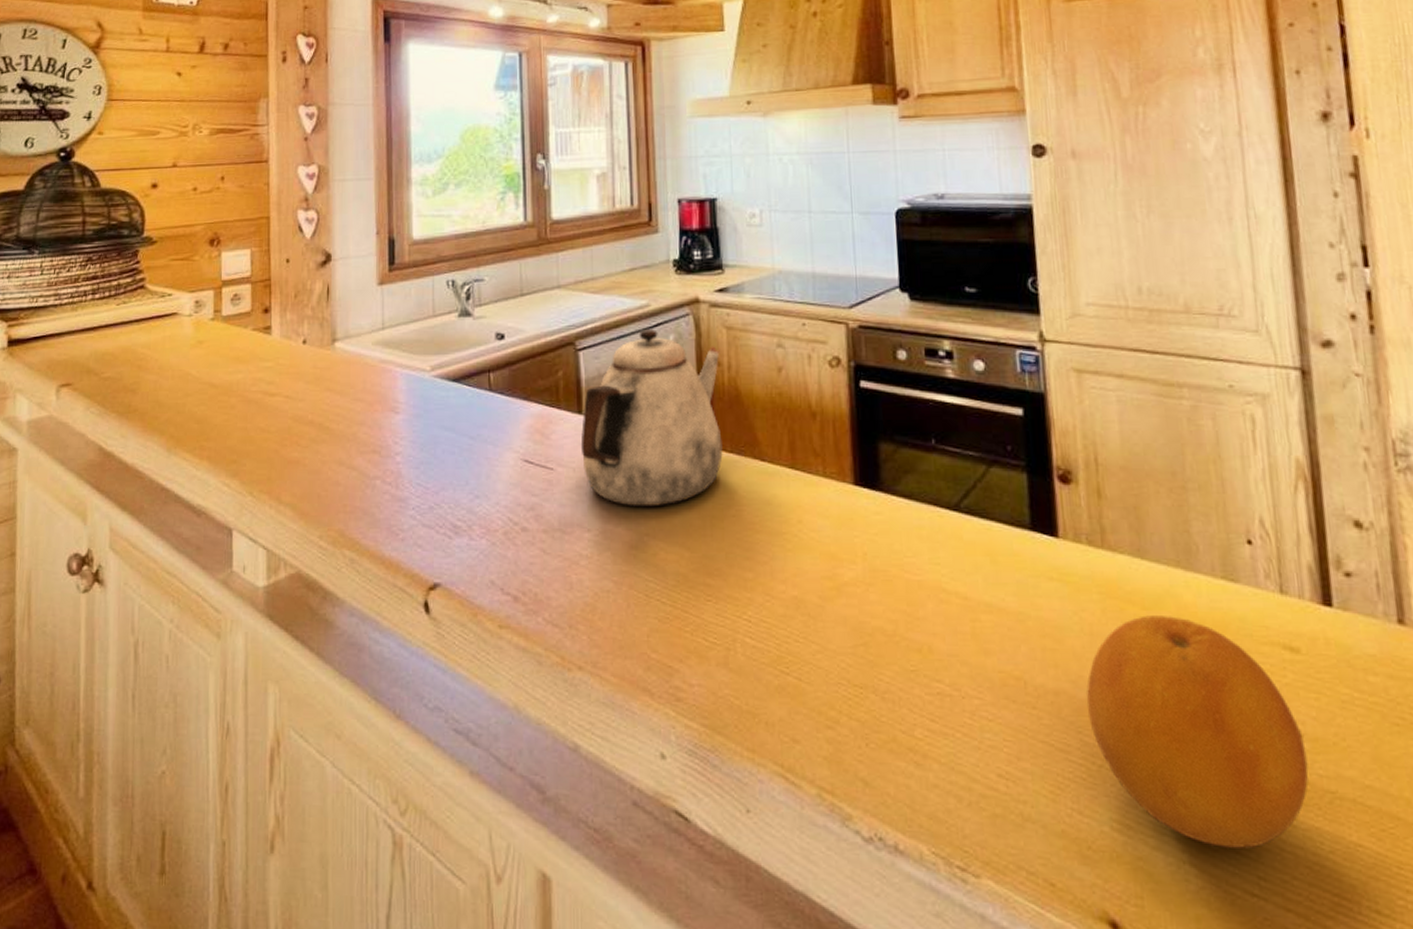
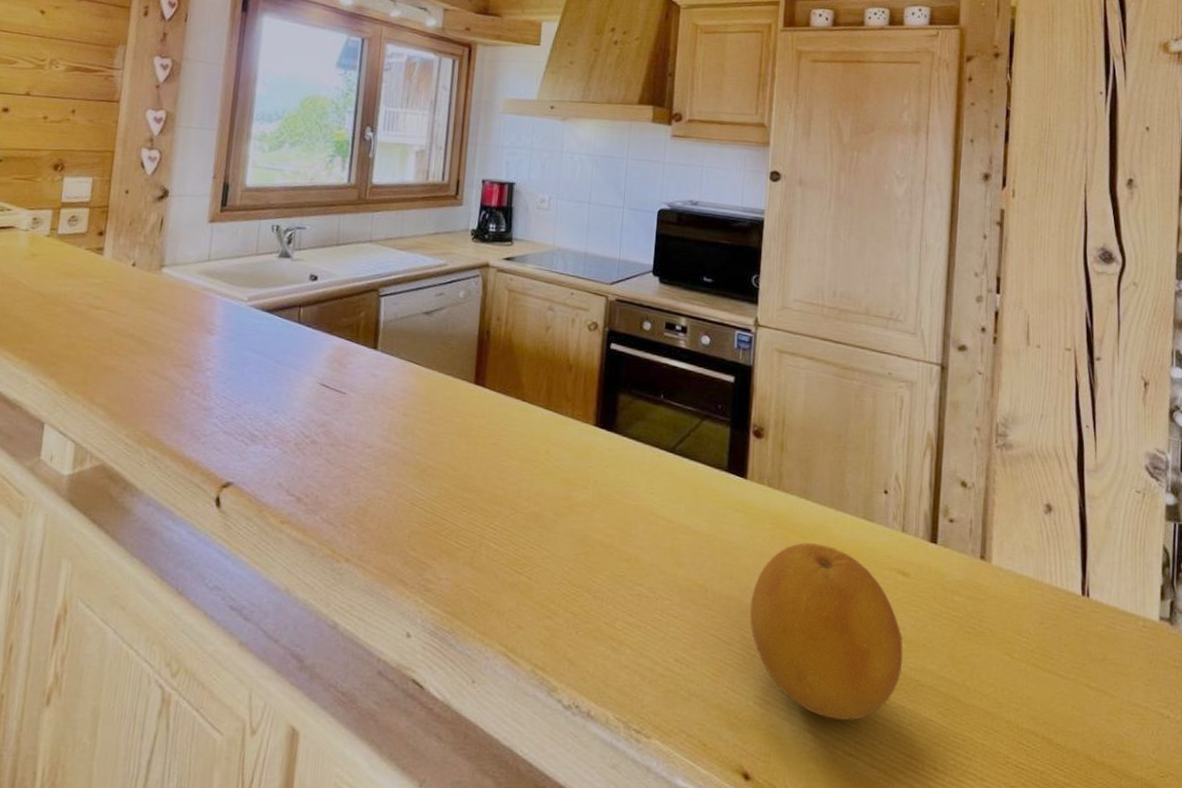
teapot: present [580,328,723,508] -> none [372,284,501,432]

